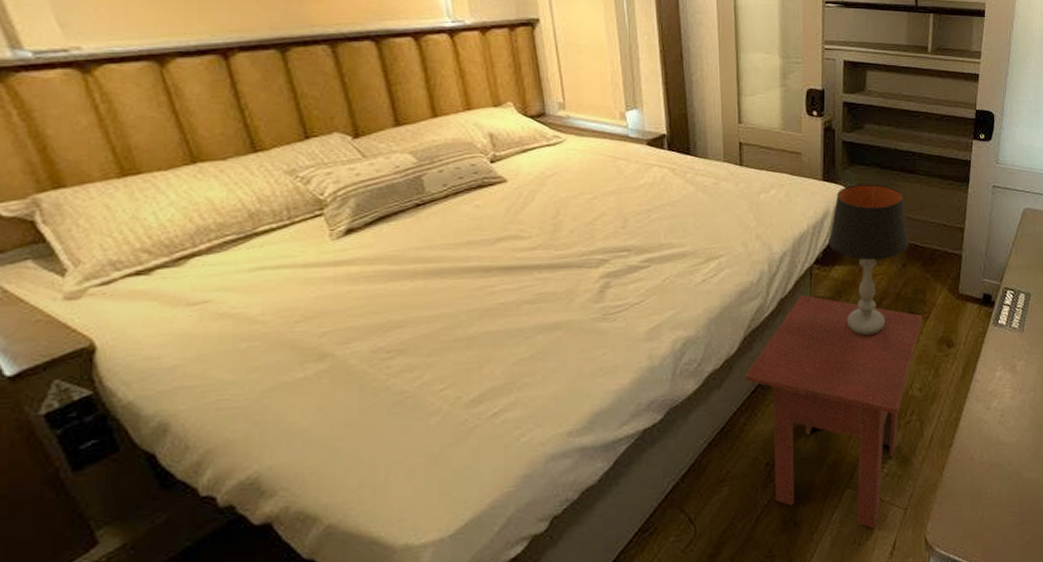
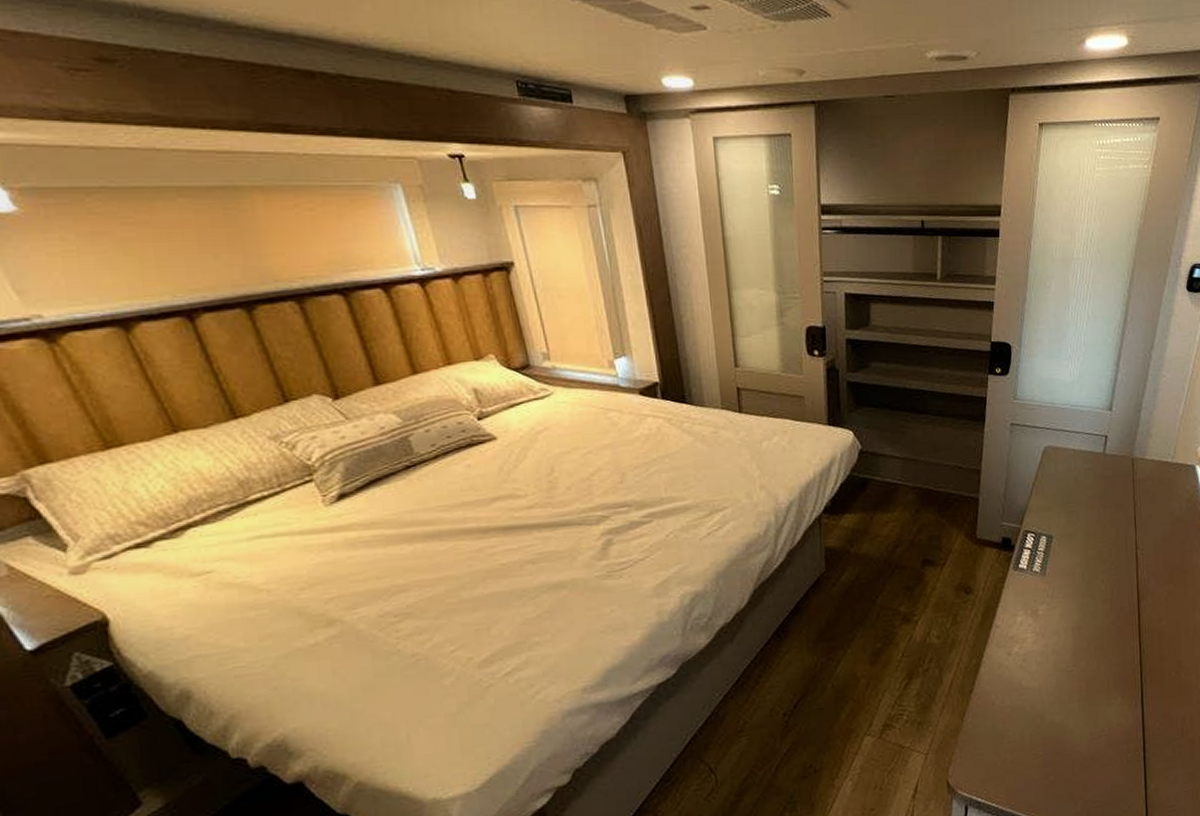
side table: present [744,294,923,529] -> none [756,545,939,774]
table lamp: present [828,183,909,336] -> none [836,426,922,585]

